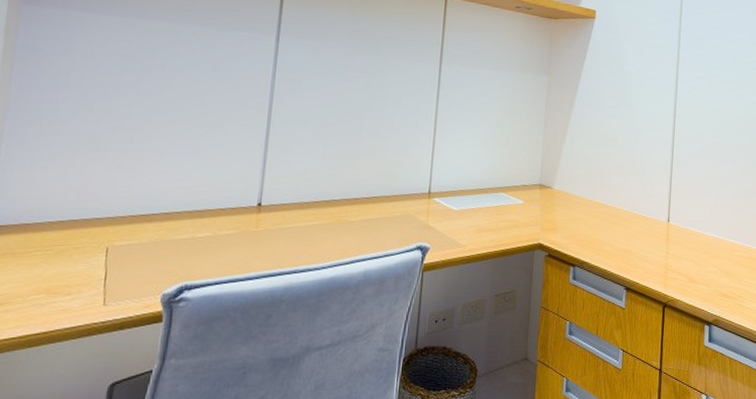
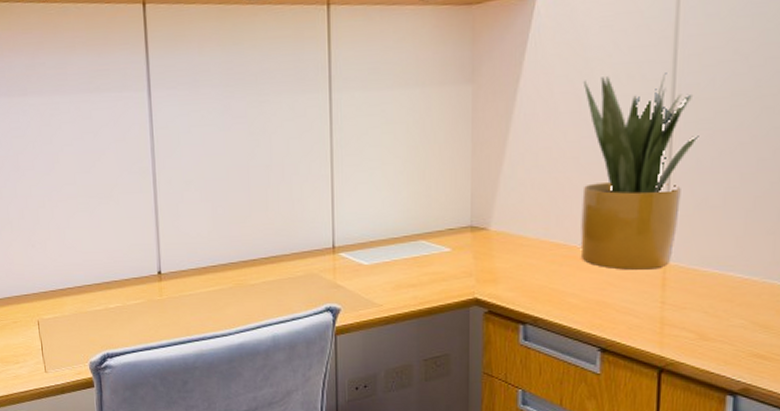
planter: none [615,85,690,227] -> present [580,74,699,270]

